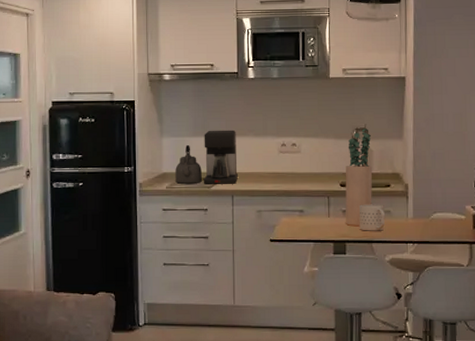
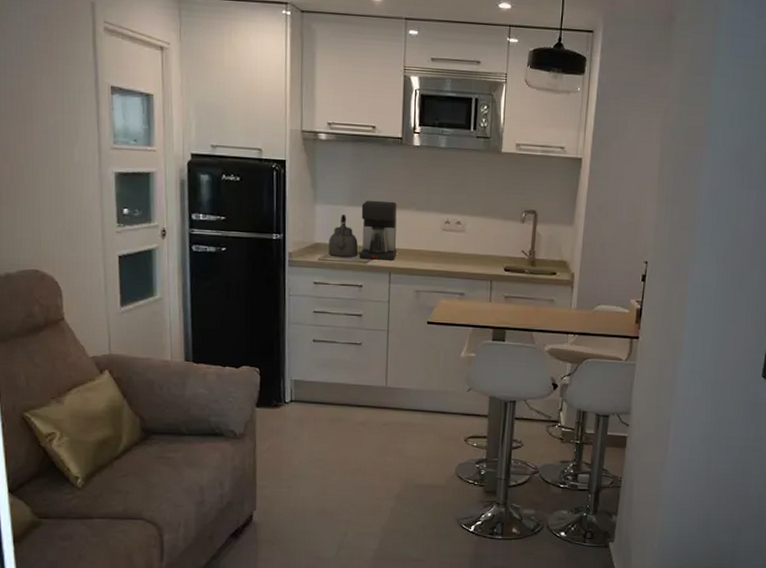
vase: present [345,124,373,227] -> none [507,206,541,314]
mug: present [358,204,385,231] -> none [520,291,548,320]

